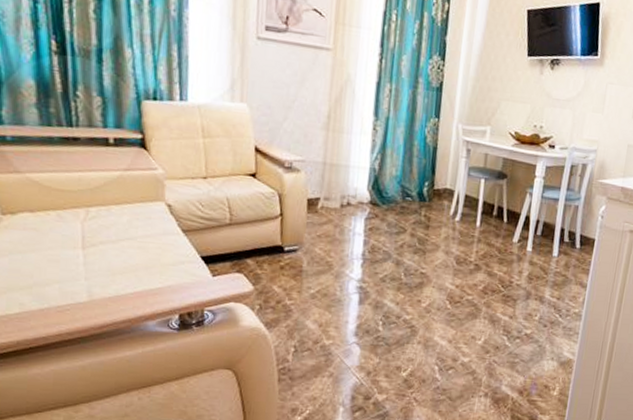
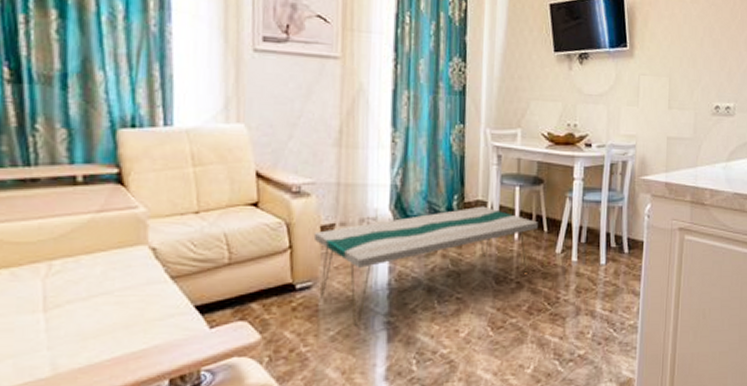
coffee table: none [301,194,499,289] -> present [313,206,538,328]

